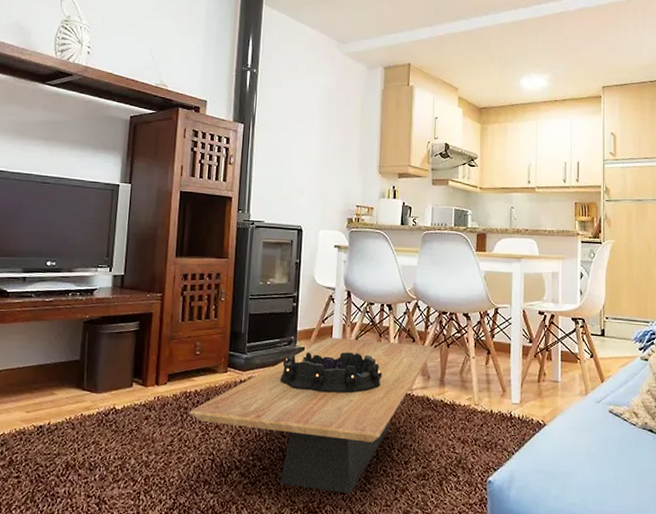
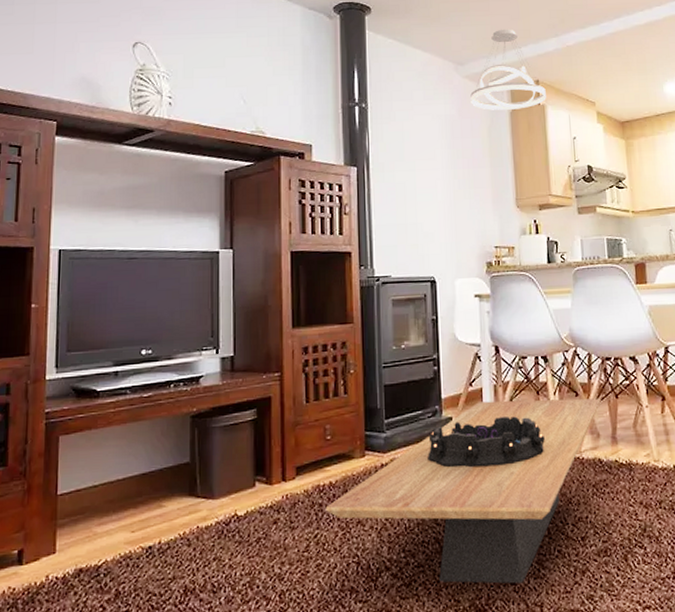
pendant light: none [348,15,416,88] -> present [470,29,546,110]

